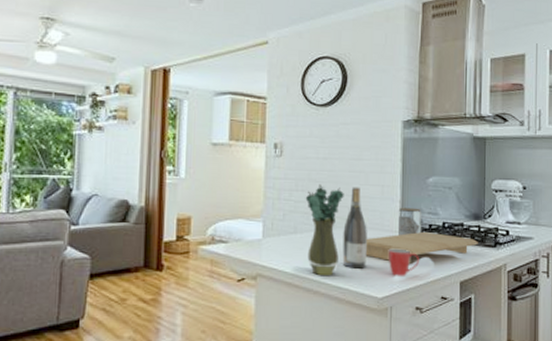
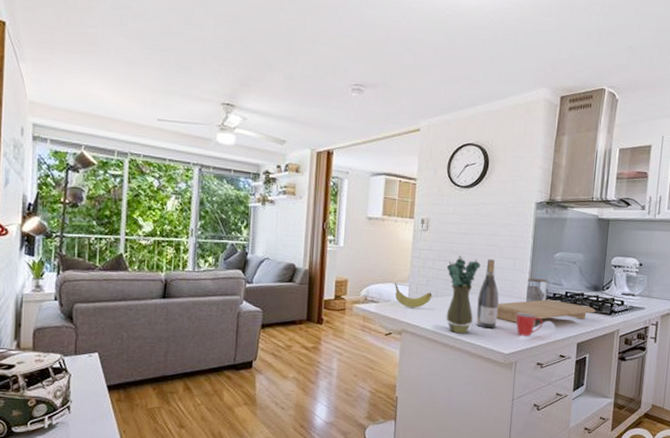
fruit: none [247,218,290,247] -> present [395,283,432,308]

